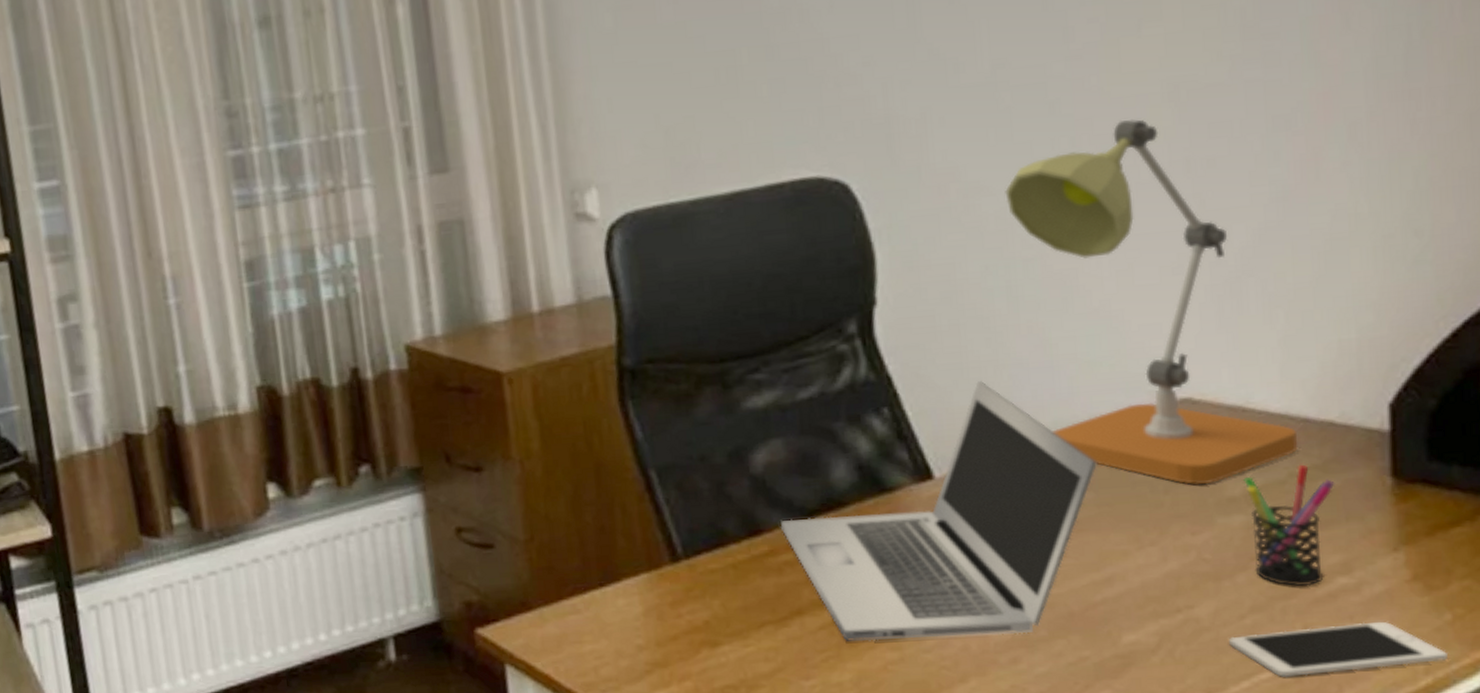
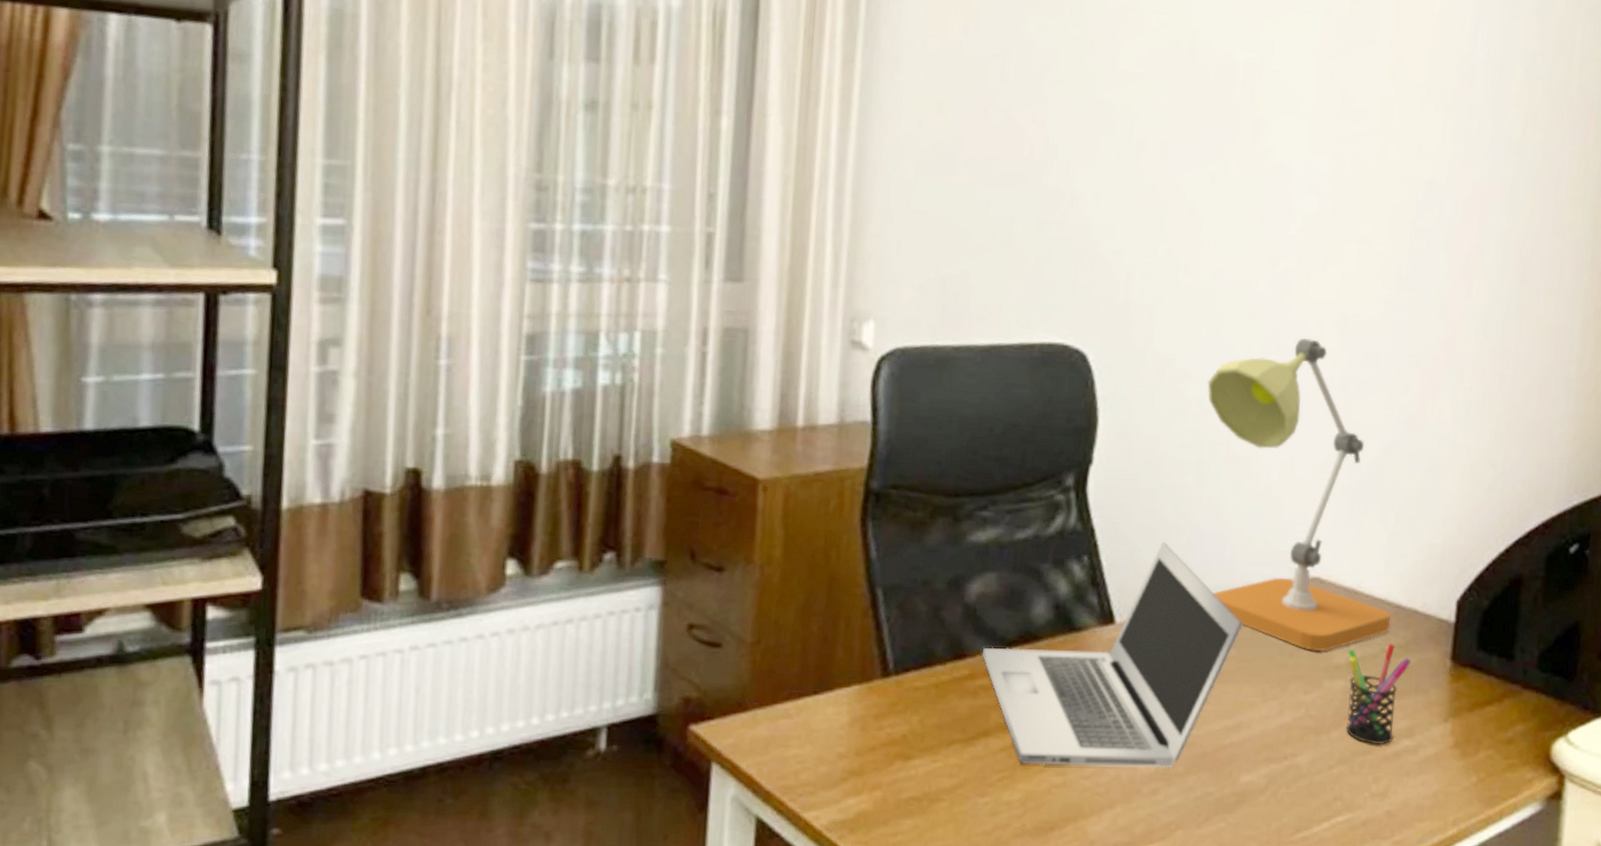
cell phone: present [1229,621,1448,678] -> none [1318,779,1470,822]

